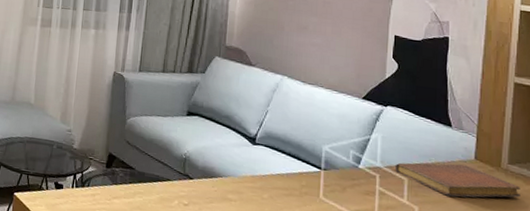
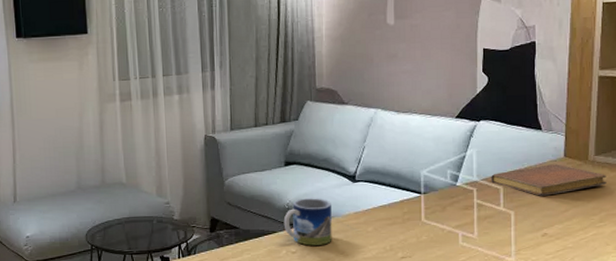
mug: none [179,151,229,203] -> present [283,198,332,246]

